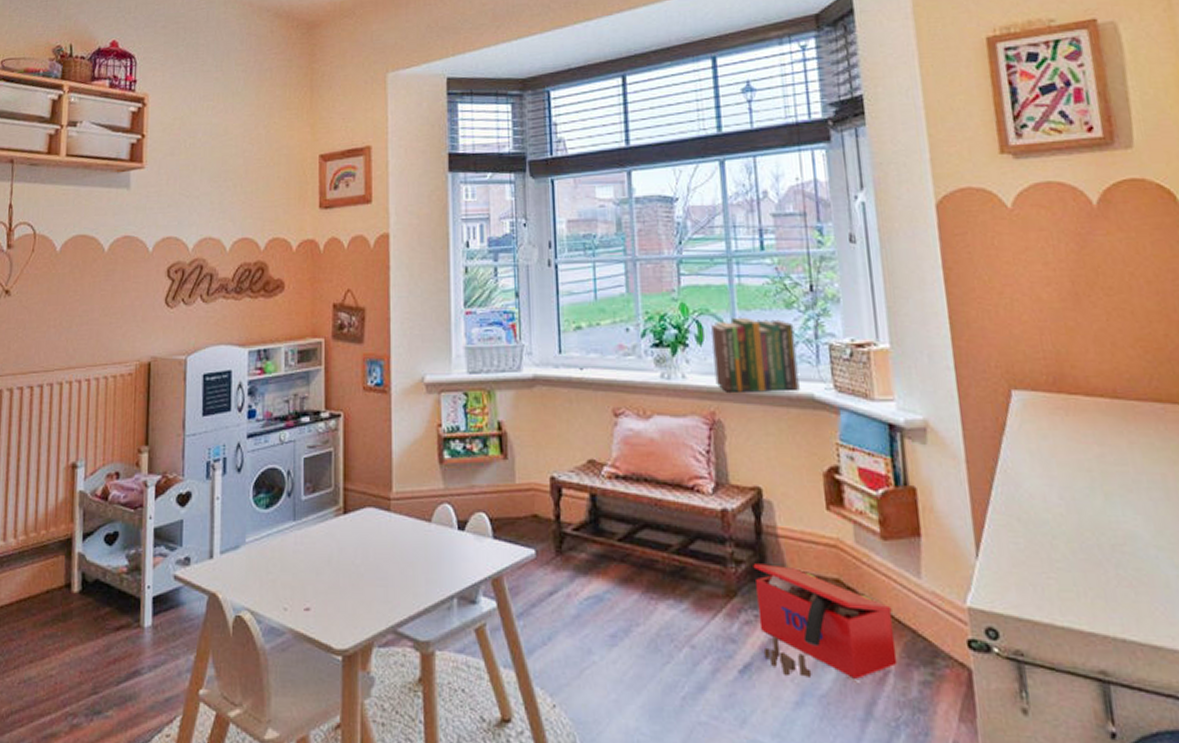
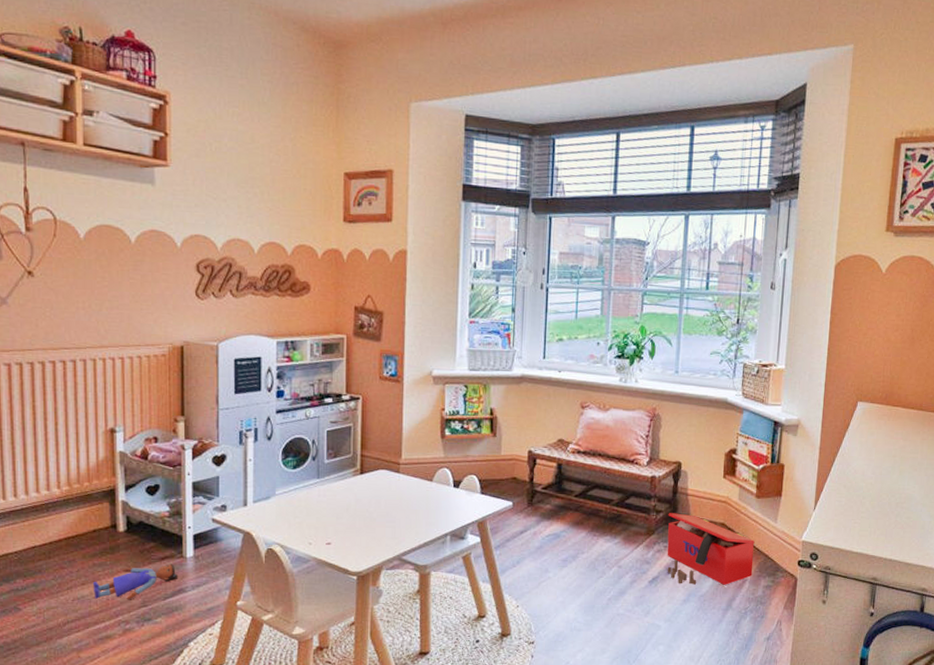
doll: none [41,635,134,685] -> present [92,564,179,600]
books: present [710,317,800,392] -> none [659,339,721,395]

